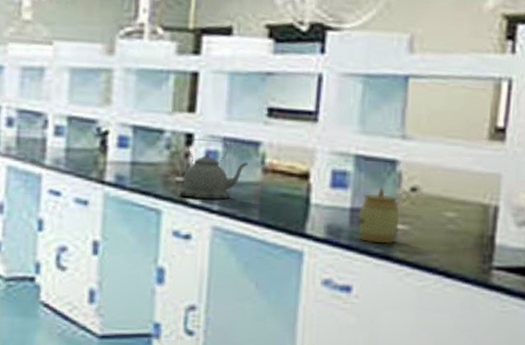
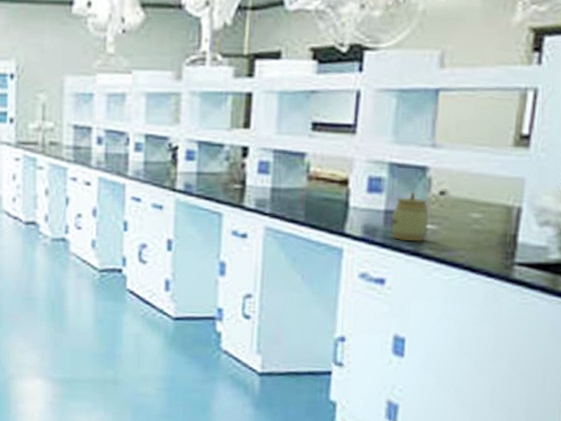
kettle: present [179,139,249,201] -> none [237,151,296,205]

